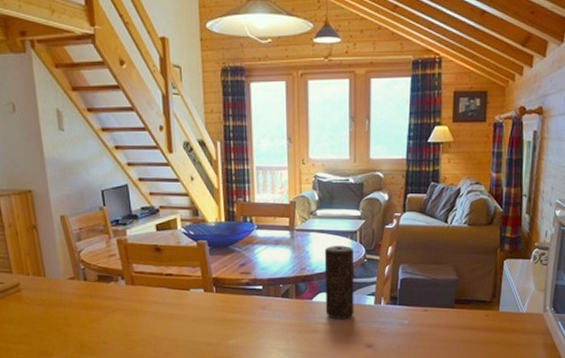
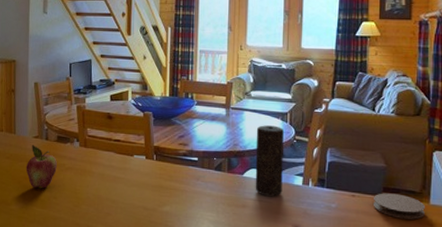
fruit: none [64,287,102,335] -> present [26,144,57,189]
coaster: none [446,304,495,328] -> present [374,193,425,220]

